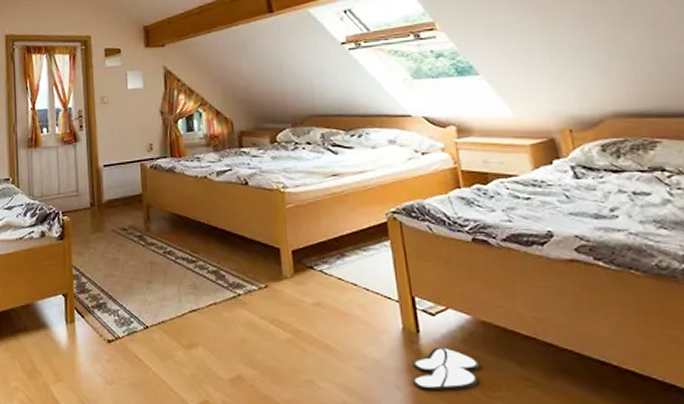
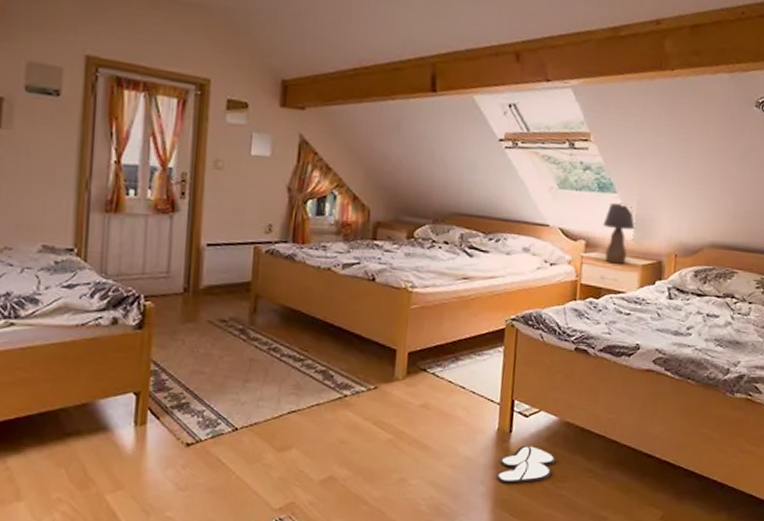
table lamp: none [471,84,511,146] -> present [603,203,635,264]

